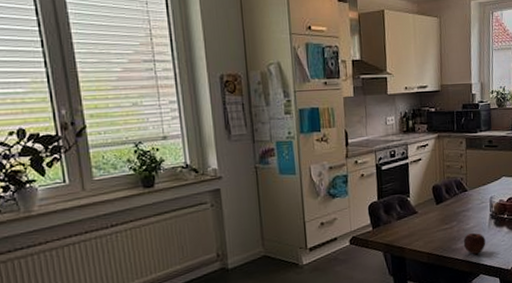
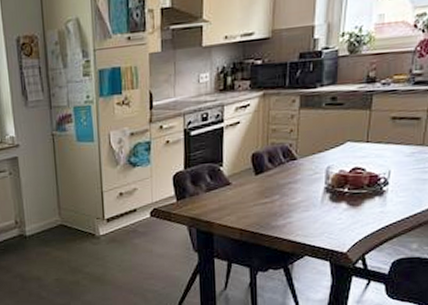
apple: present [463,232,486,255] -> none [286,208,316,234]

